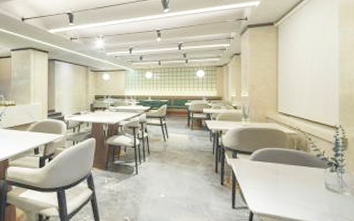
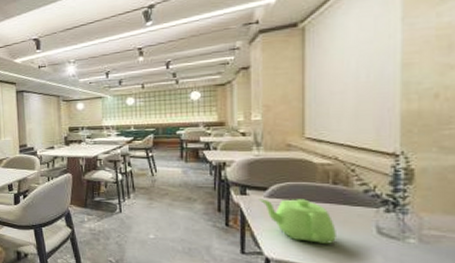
teapot: none [246,161,299,198] -> present [259,199,336,244]

